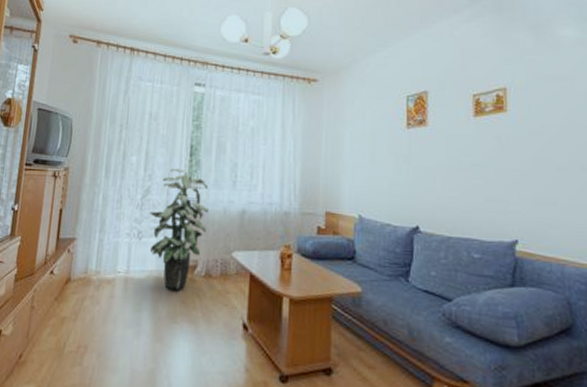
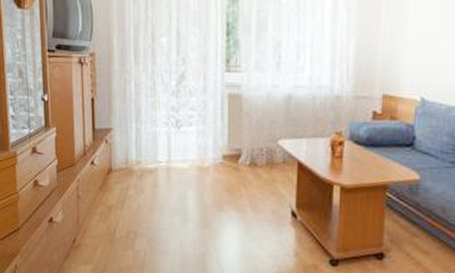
indoor plant: present [149,168,209,290] -> none [186,50,251,179]

